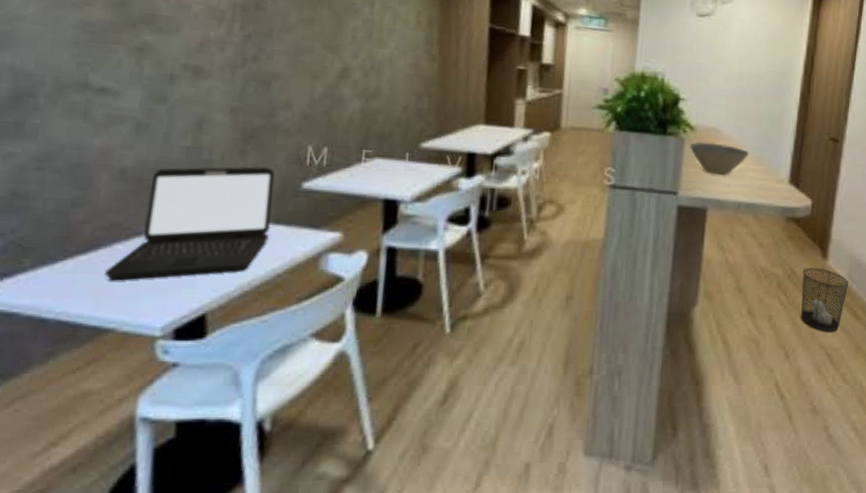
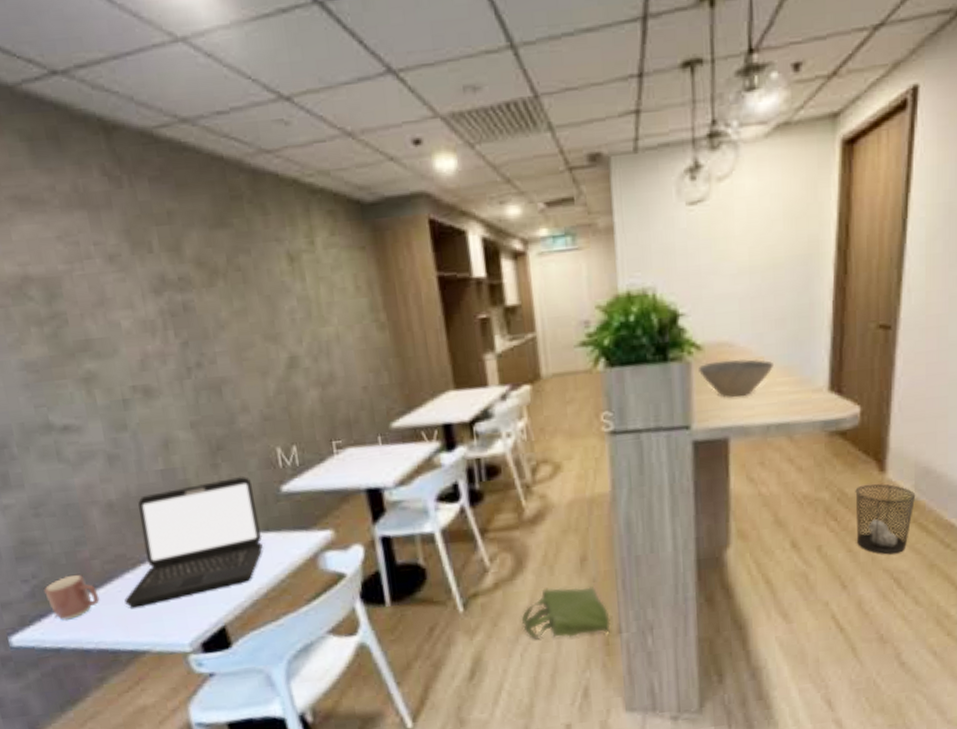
mug: none [18,235,79,284] -> present [43,574,100,620]
tote bag: none [502,320,585,372] -> present [520,586,611,639]

